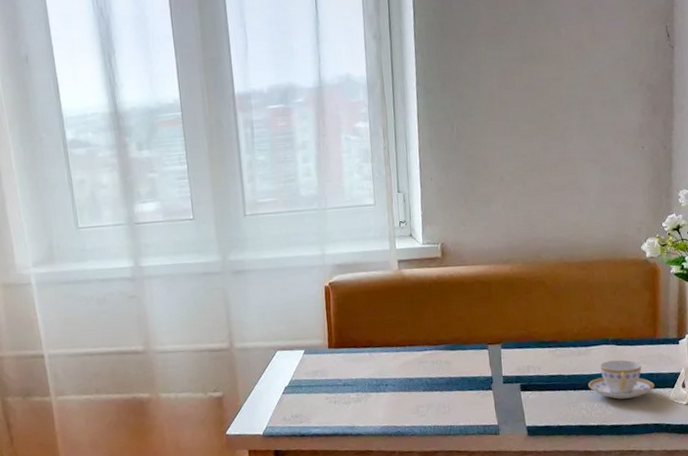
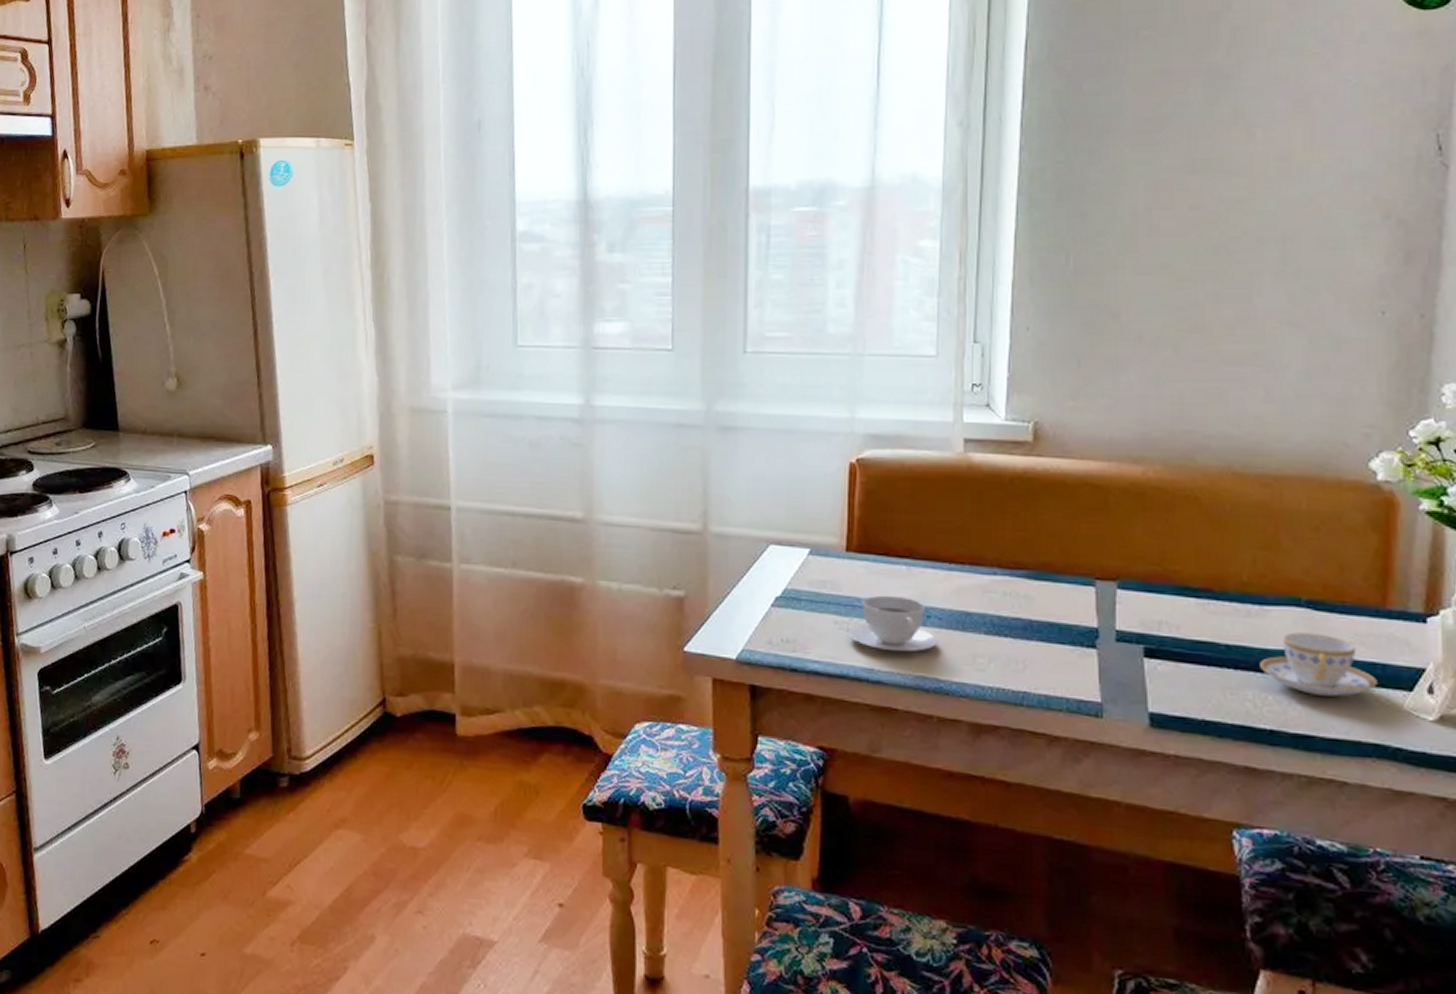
teacup: none [336,374,394,412] -> present [849,595,939,652]

